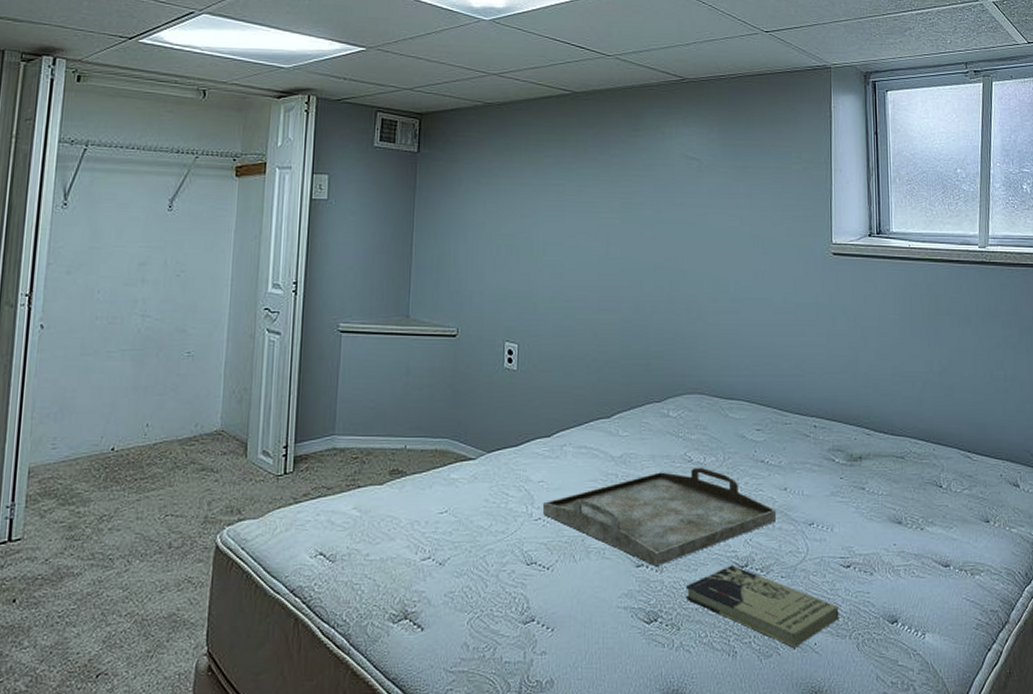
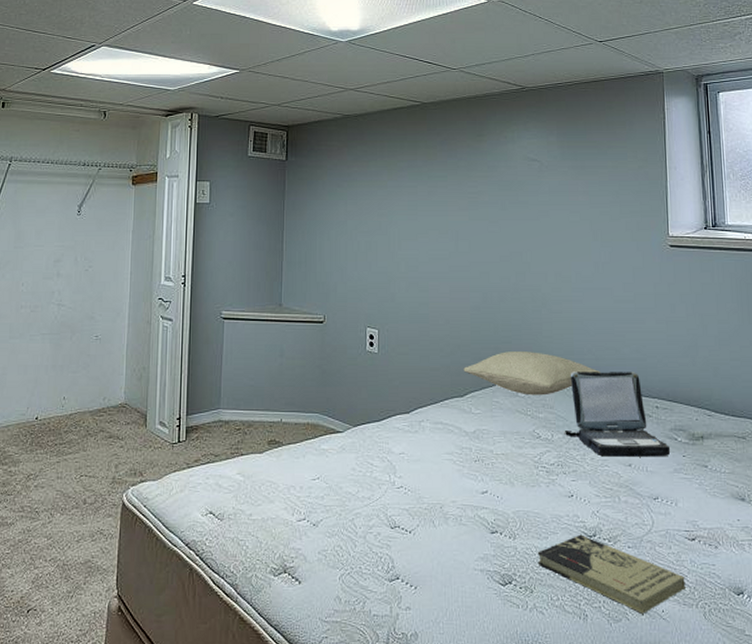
serving tray: present [542,467,777,567] -> none [403,443,623,534]
pillow: none [611,368,758,416] -> present [463,352,601,396]
laptop: none [718,389,828,481] -> present [565,372,671,457]

